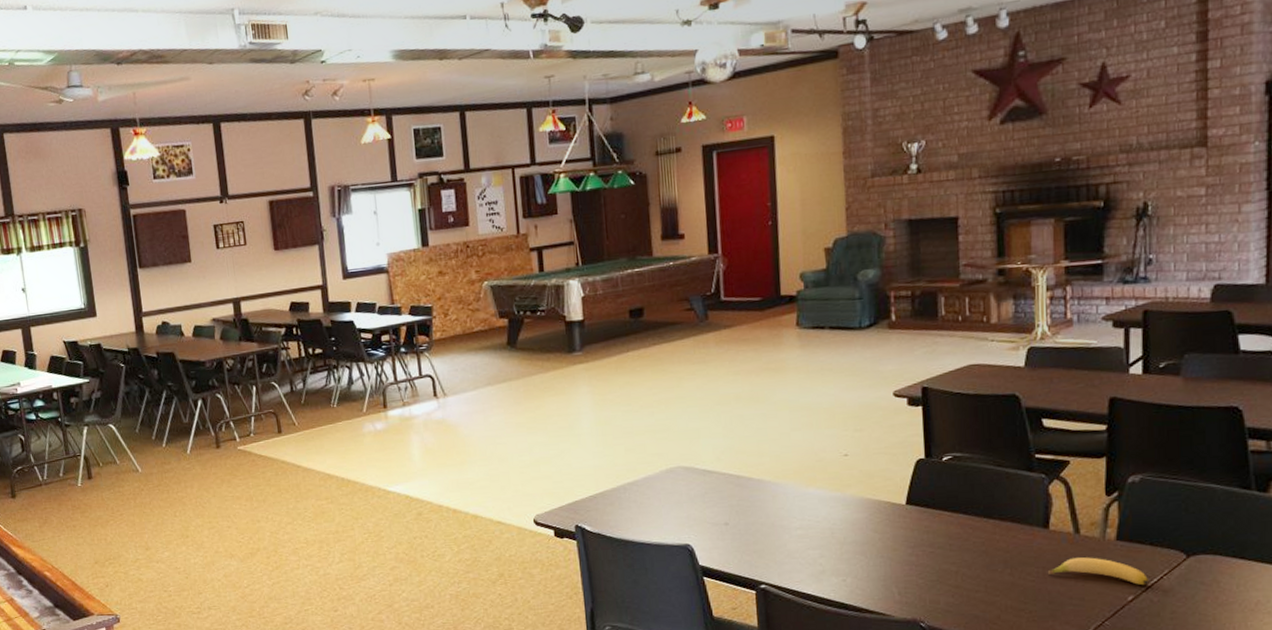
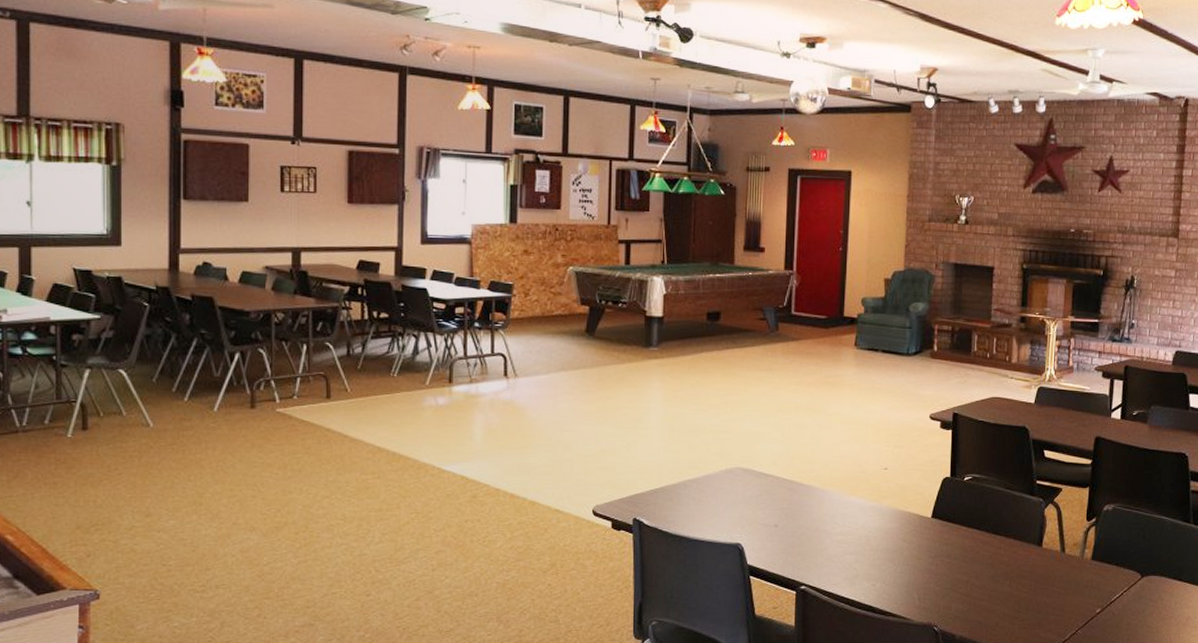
banana: present [1047,557,1148,585] -> none [1038,573,1112,599]

